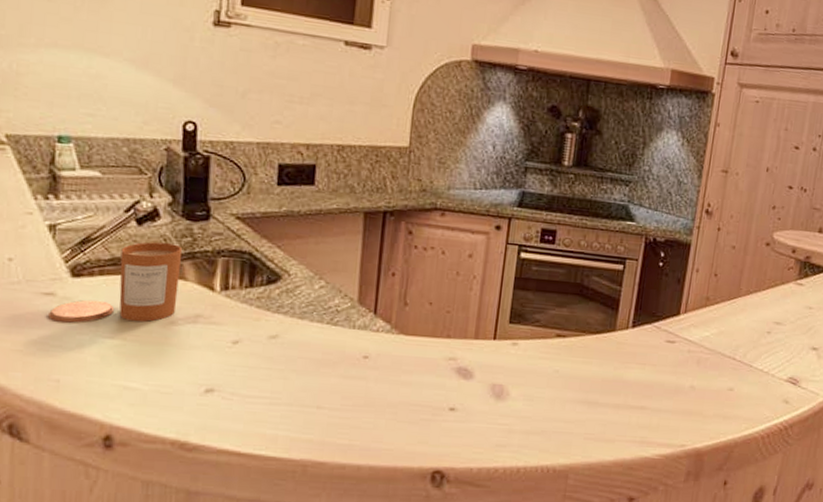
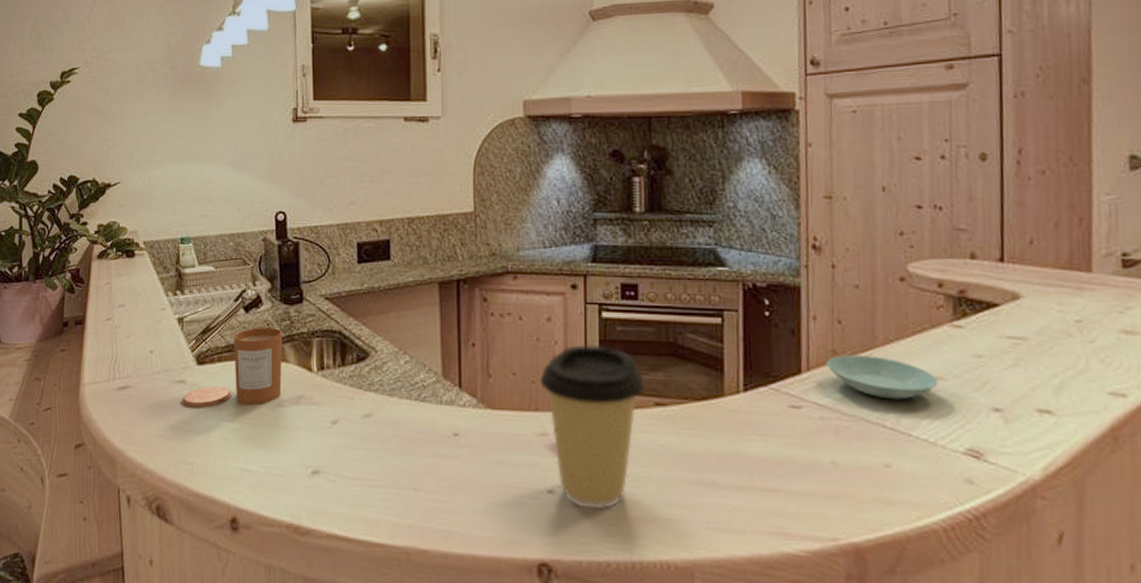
coffee cup: none [454,280,550,425] -> present [539,345,645,510]
saucer: none [699,302,779,339] -> present [826,355,939,400]

